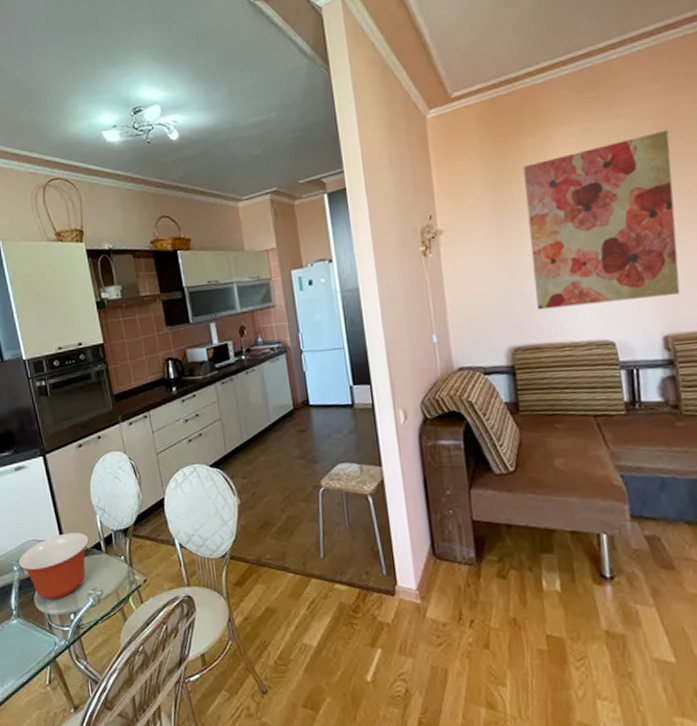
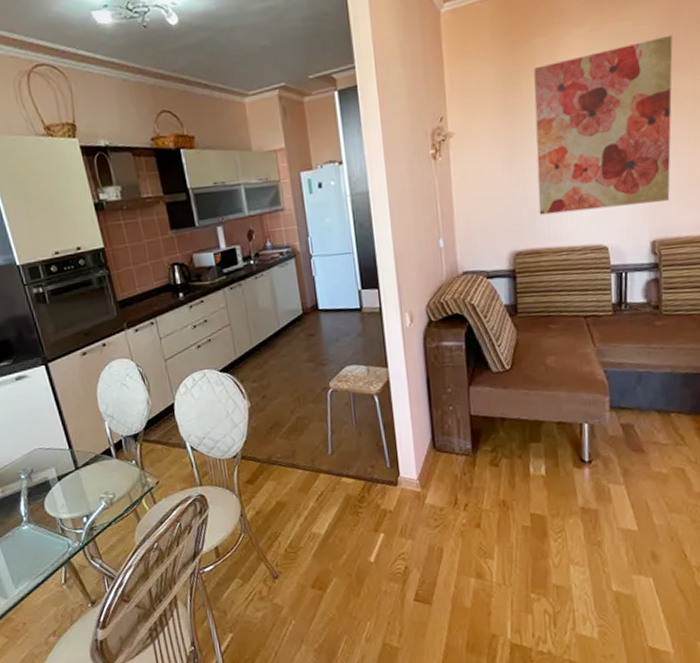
mixing bowl: present [18,532,89,600] -> none [25,439,99,505]

